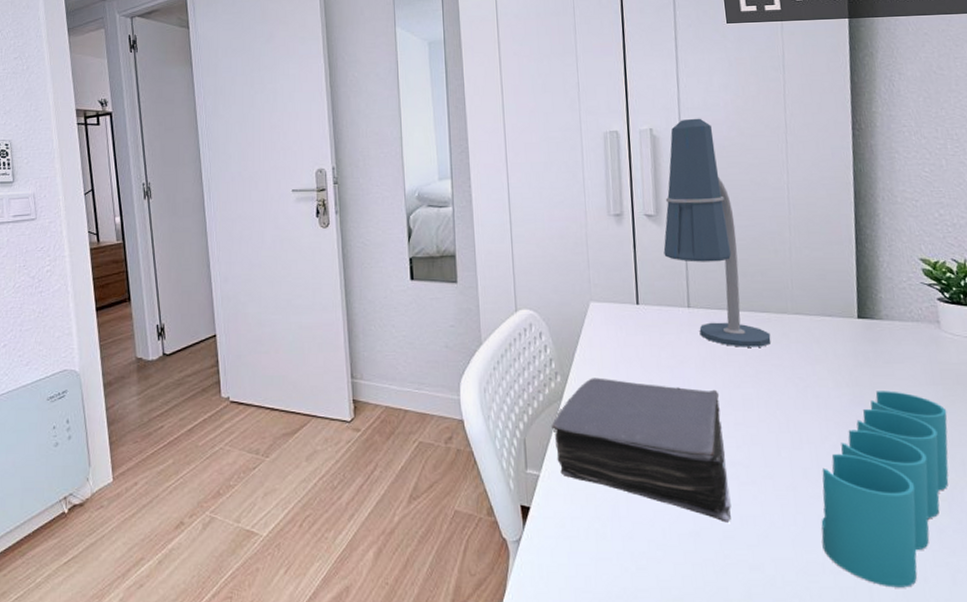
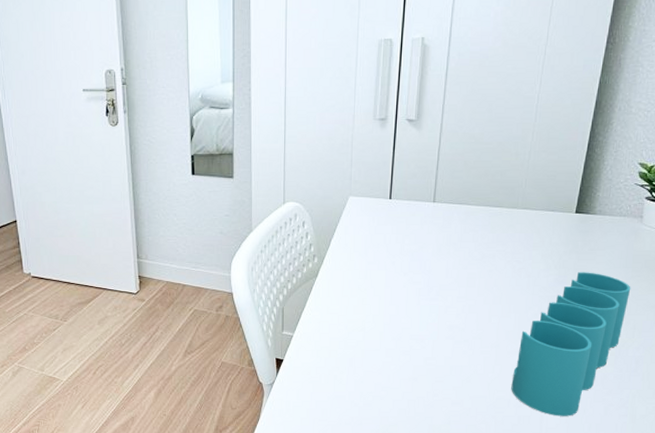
book: present [552,377,731,523] -> none [307,260,449,371]
desk lamp: present [663,118,772,347] -> none [419,28,500,236]

